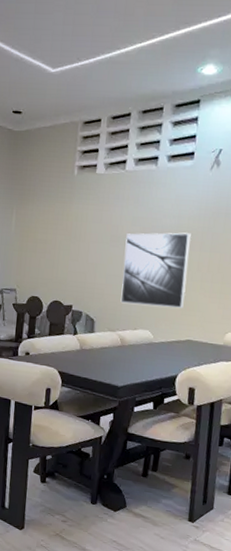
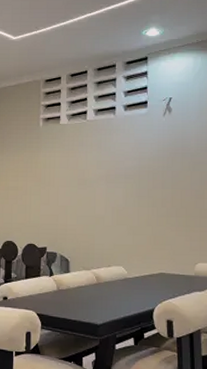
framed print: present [120,232,191,308] -> none [92,172,153,243]

